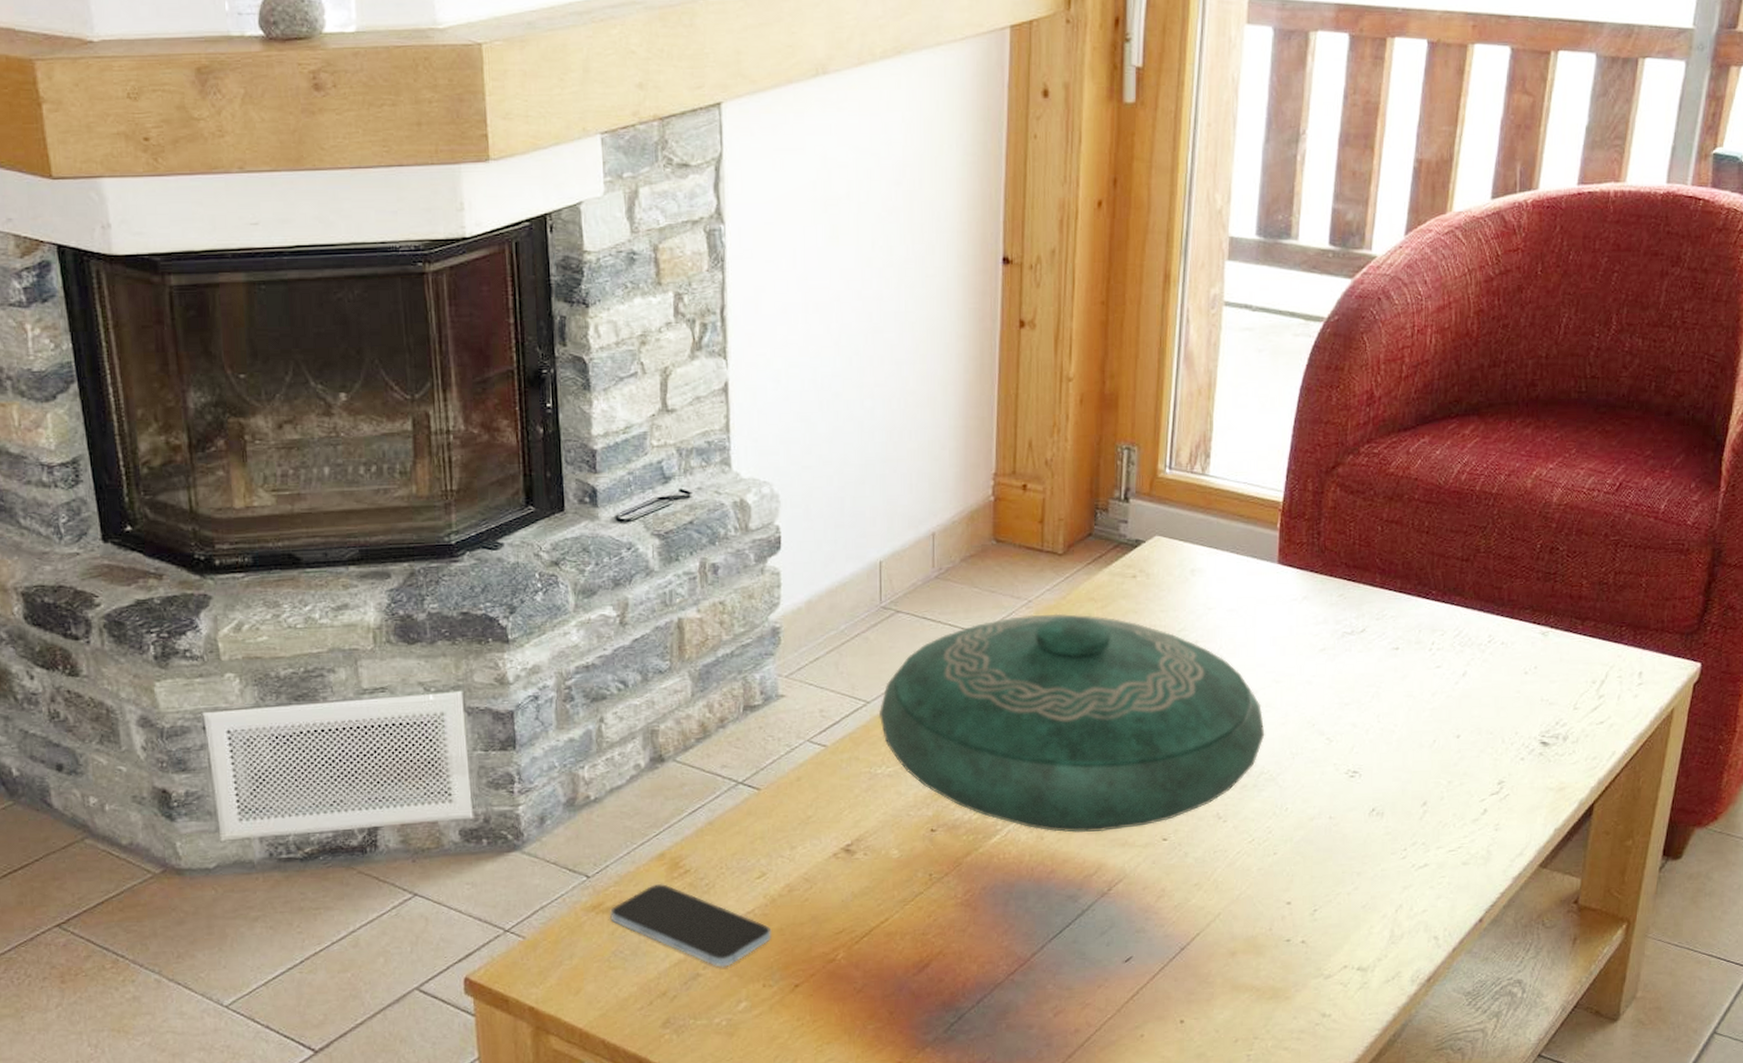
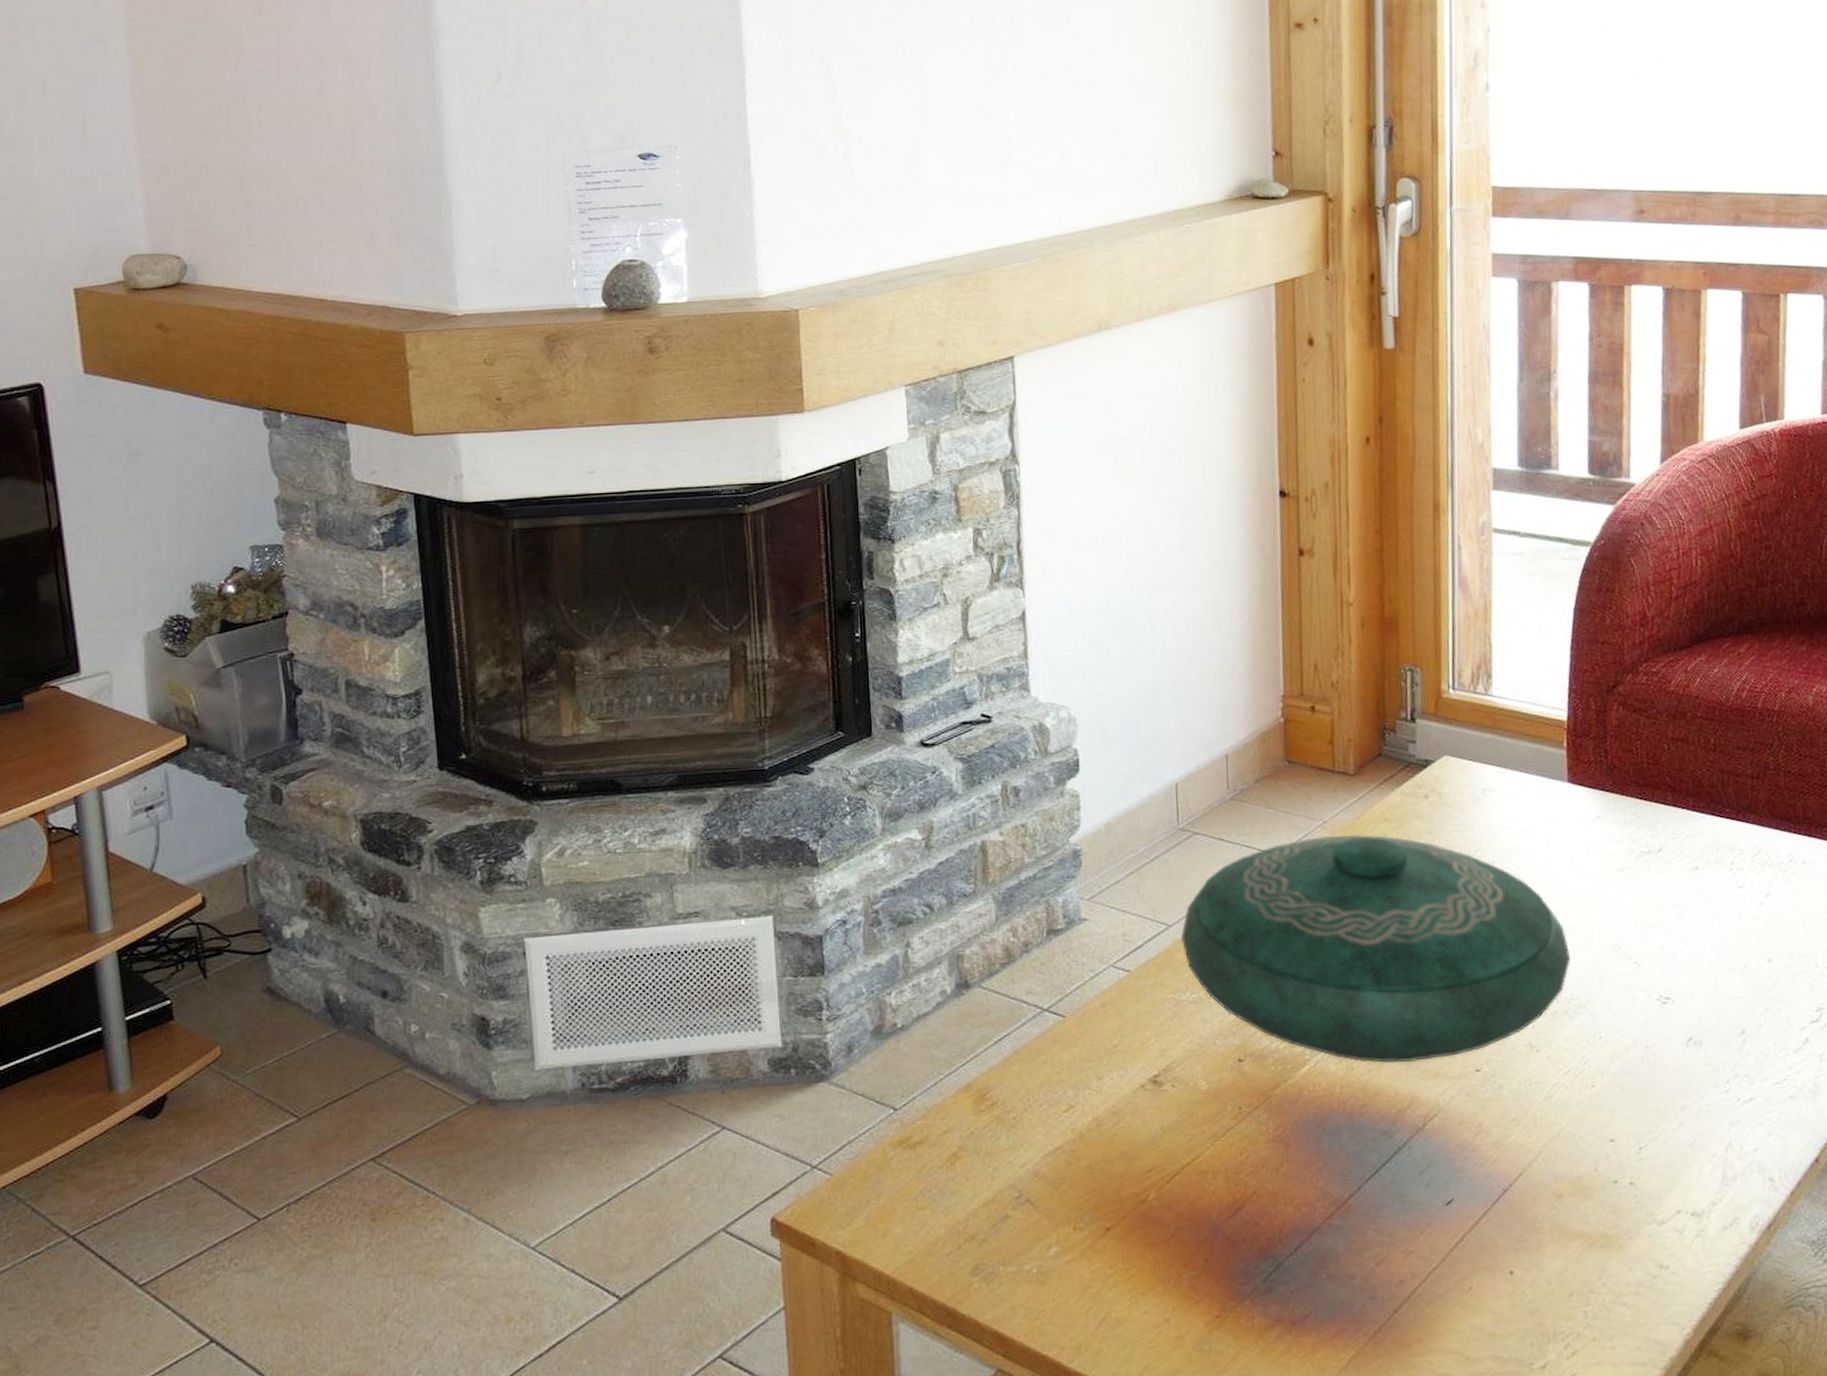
smartphone: present [610,883,772,967] -> none [917,1116,1081,1208]

